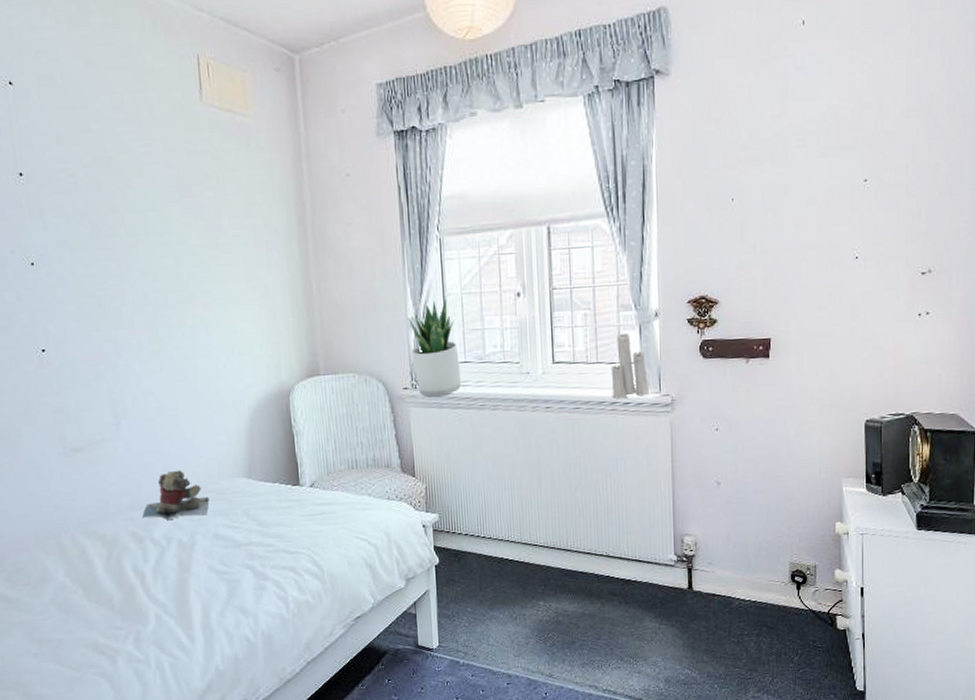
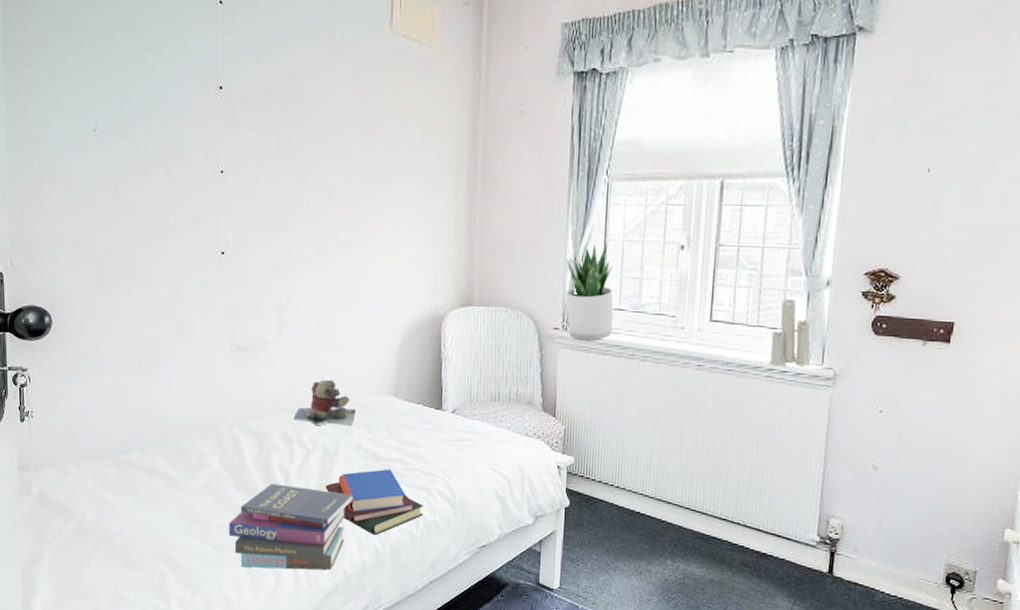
books: none [82,586,217,681] -> present [228,483,353,571]
book: none [185,553,293,624] -> present [325,468,424,535]

